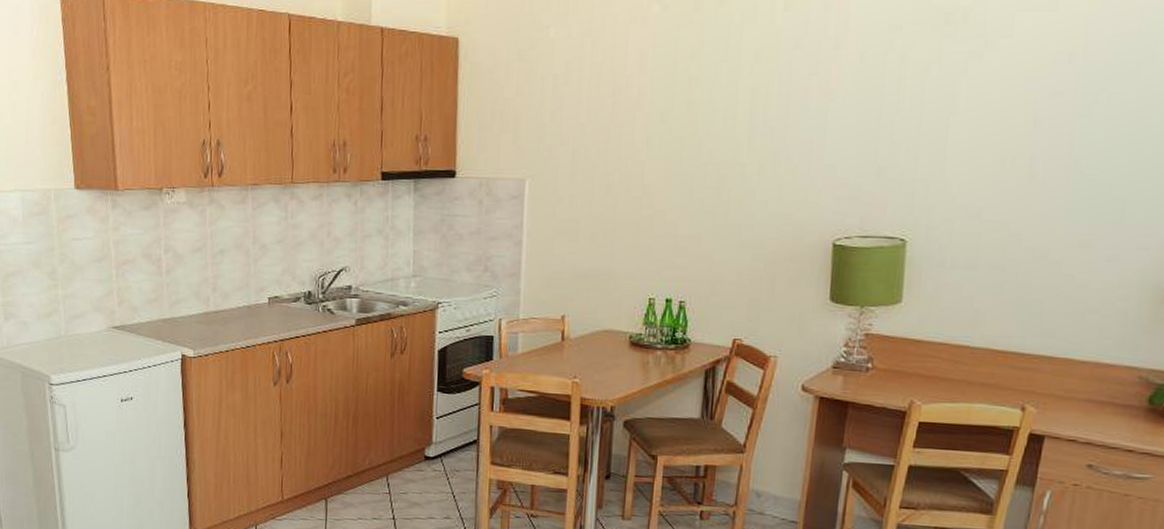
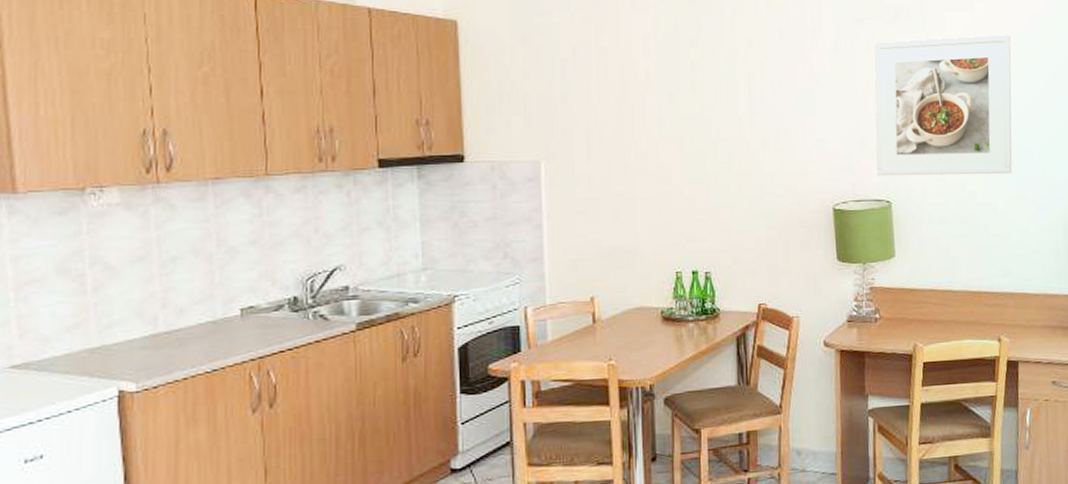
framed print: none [892,40,1106,216] -> present [874,34,1012,176]

